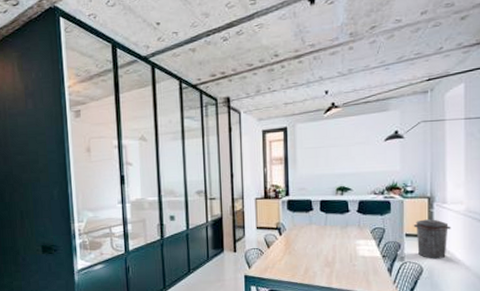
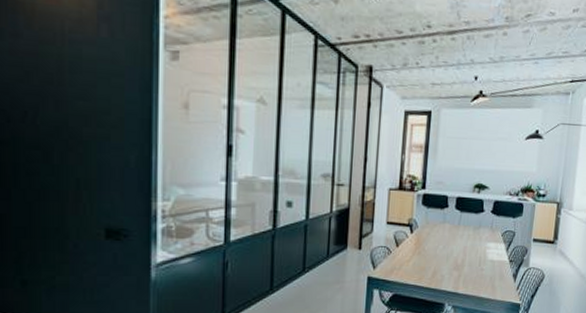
trash can: present [413,218,451,259] -> none [541,224,574,266]

